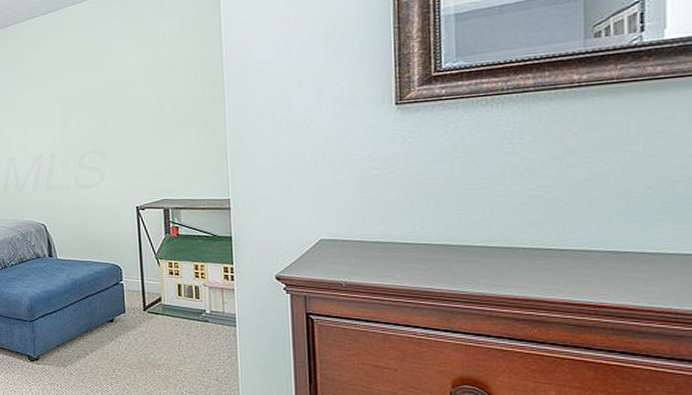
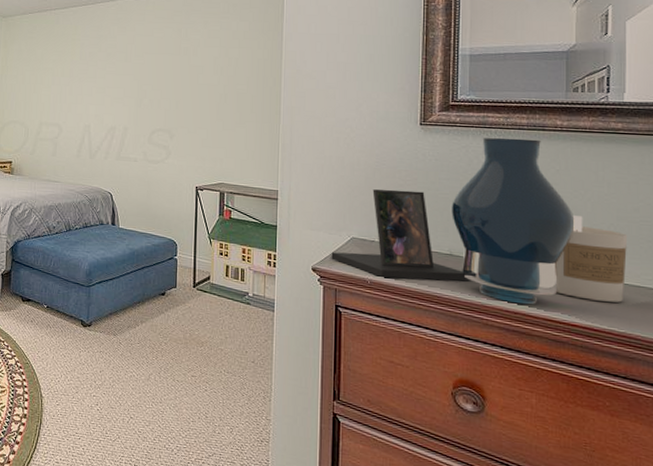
photo frame: none [297,179,467,279] -> present [331,189,470,282]
vase: none [439,100,601,290] -> present [450,137,575,305]
candle: none [575,182,673,277] -> present [555,216,628,303]

